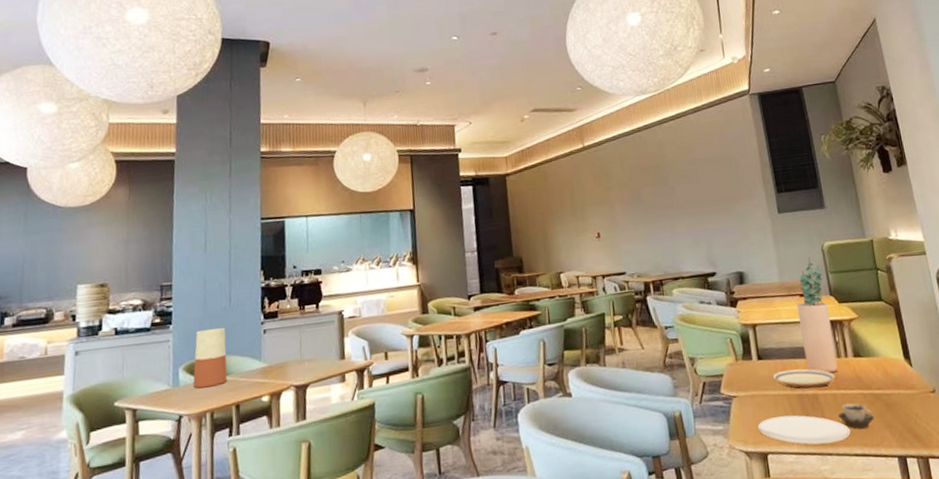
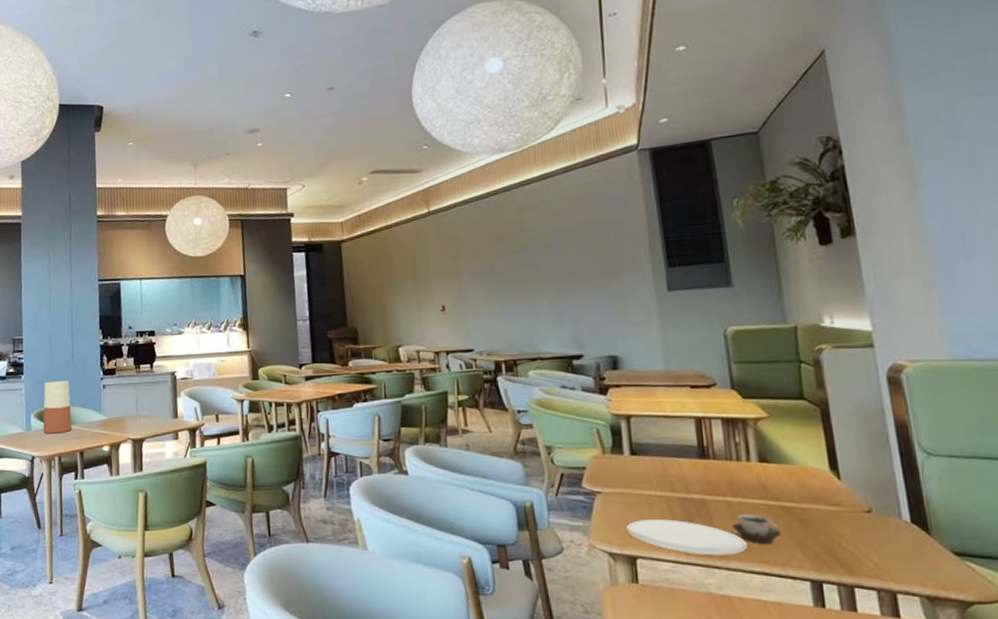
plate: present [773,369,836,389] -> none [649,469,732,493]
vase: present [796,258,838,374] -> none [685,344,736,478]

